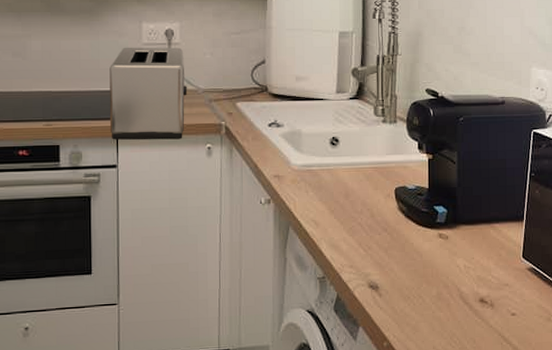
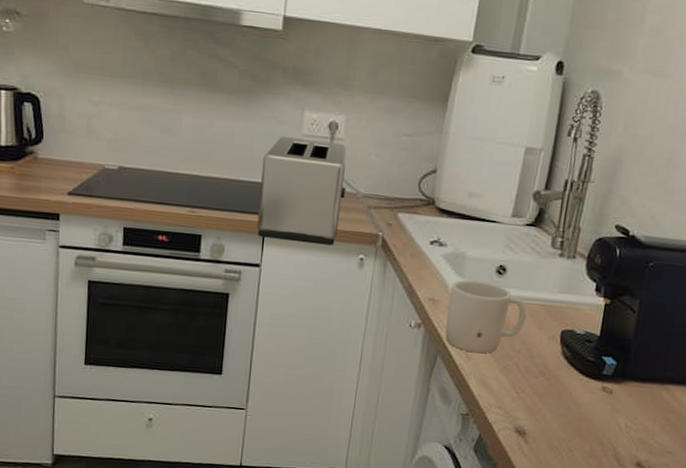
mug: none [292,153,362,220] -> present [445,279,527,354]

